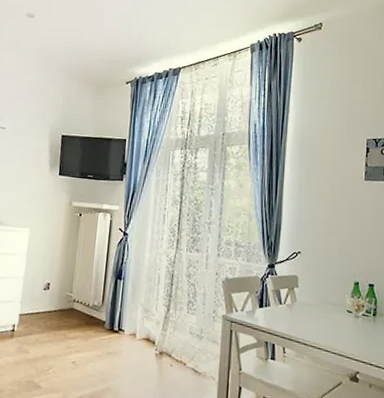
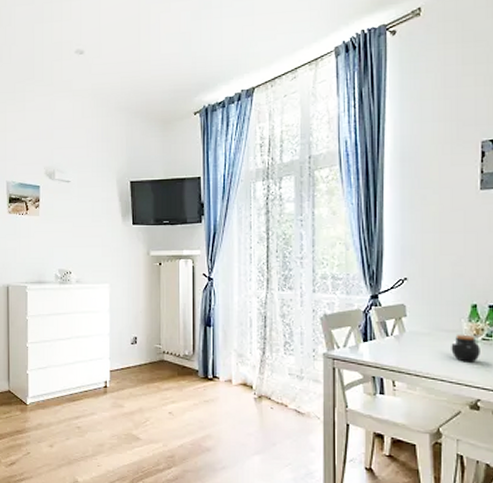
jar: none [335,308,361,336] -> present [451,334,480,363]

